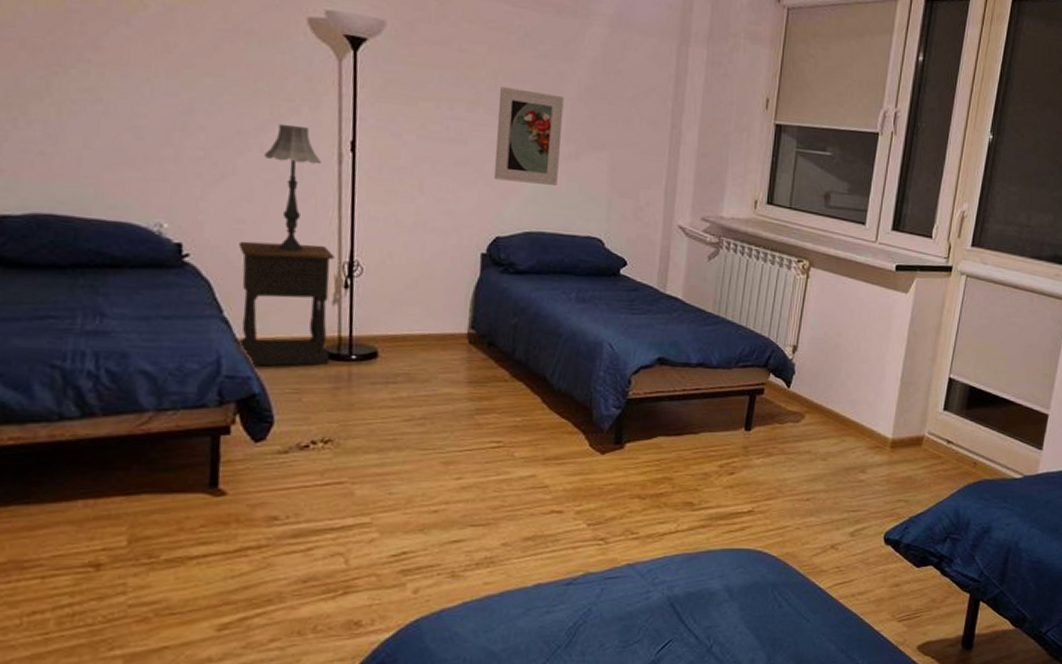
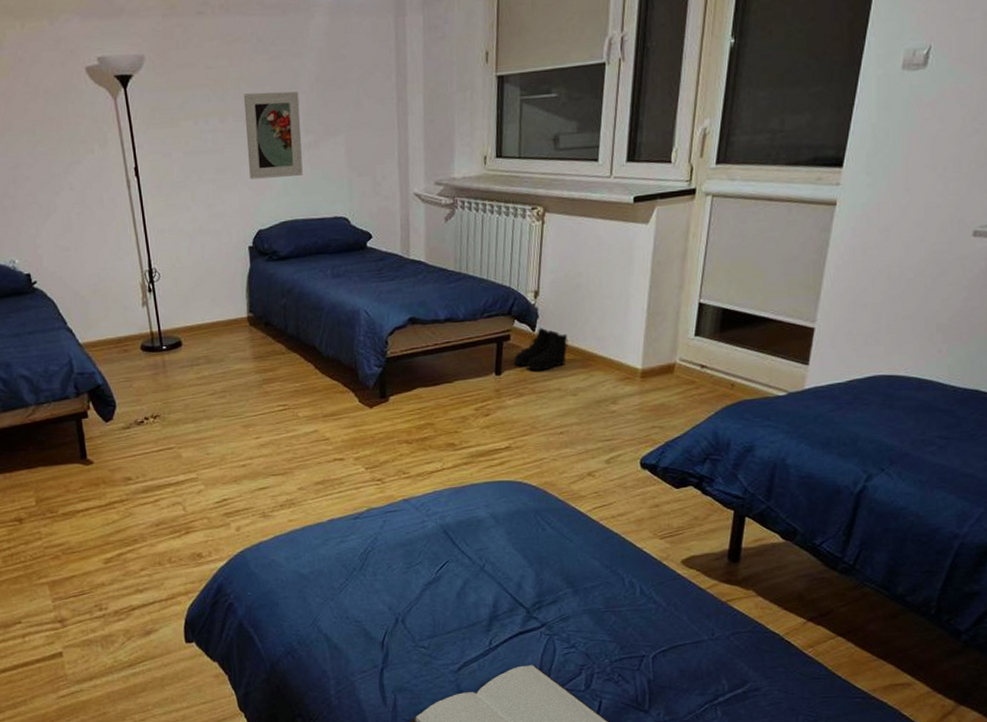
nightstand: present [238,241,335,366] -> none [68,259,148,363]
table lamp: present [264,123,322,253] -> none [73,162,116,269]
boots: none [764,384,823,431] -> present [513,327,569,371]

